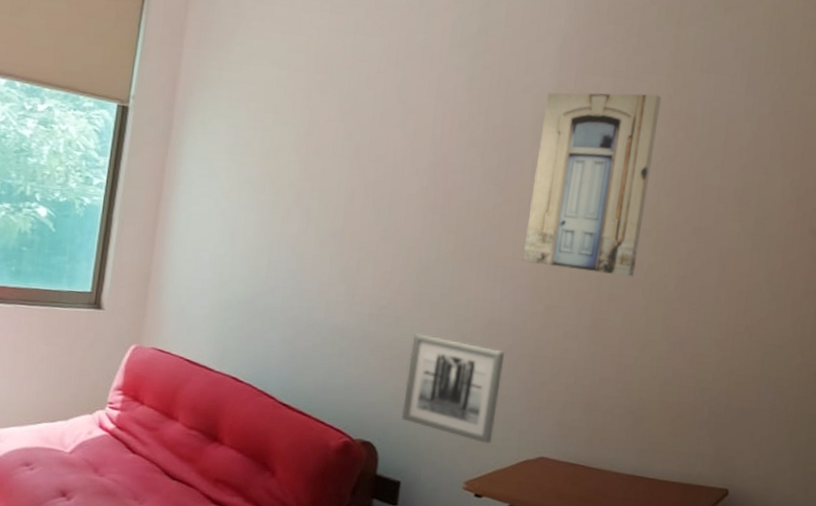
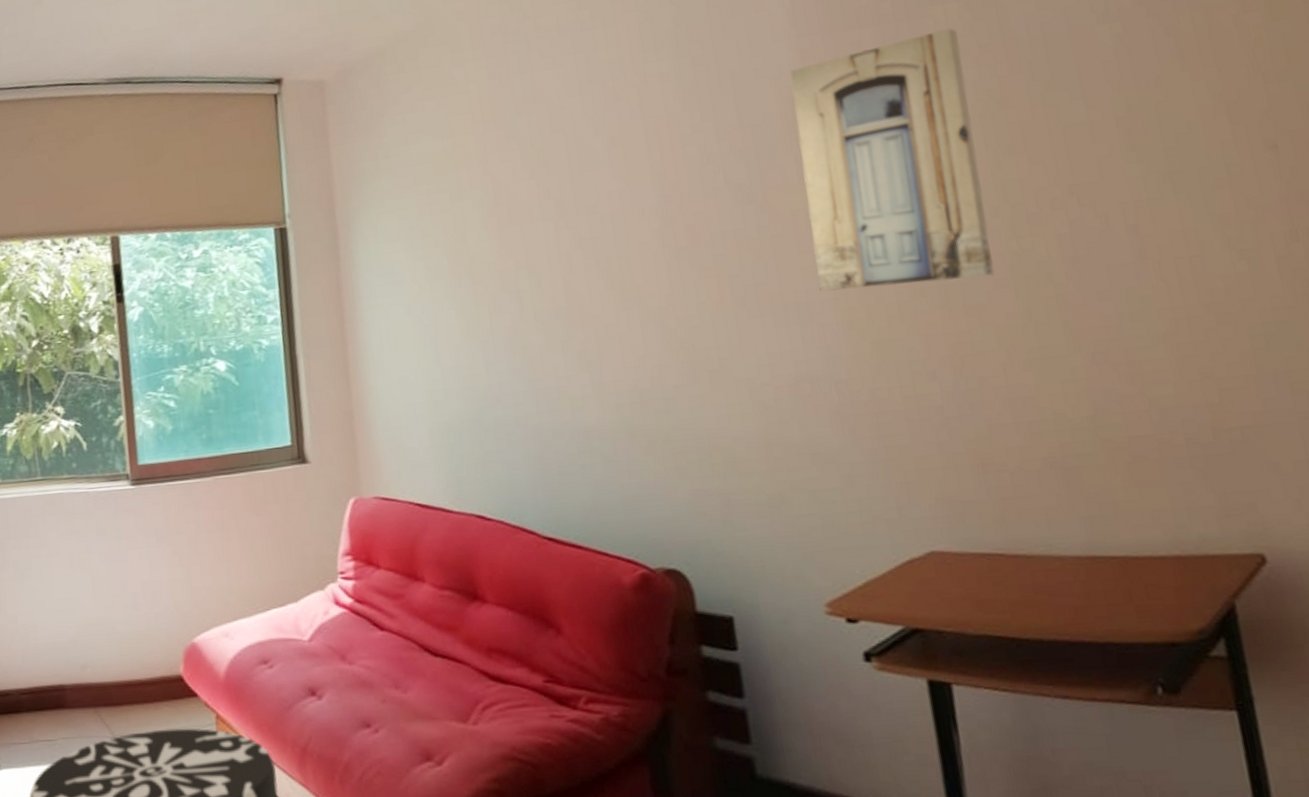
wall art: present [401,333,504,444] -> none [697,414,849,547]

